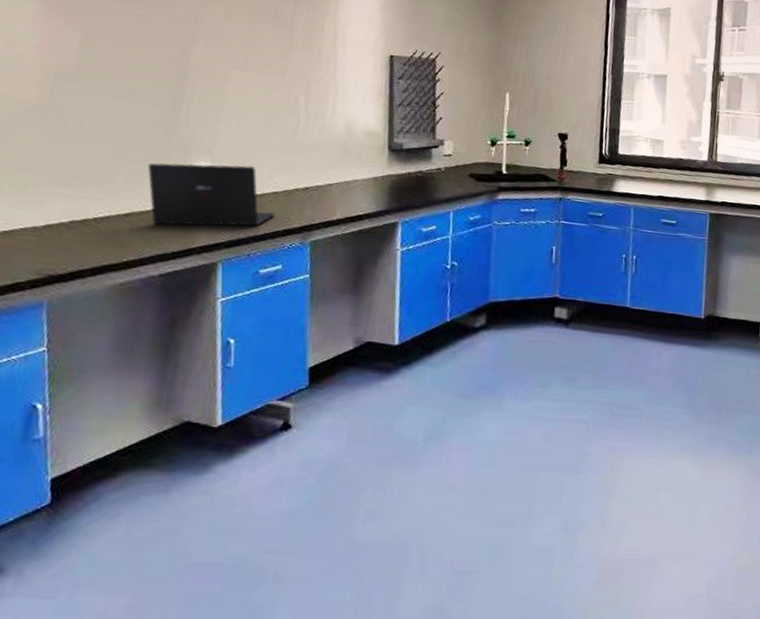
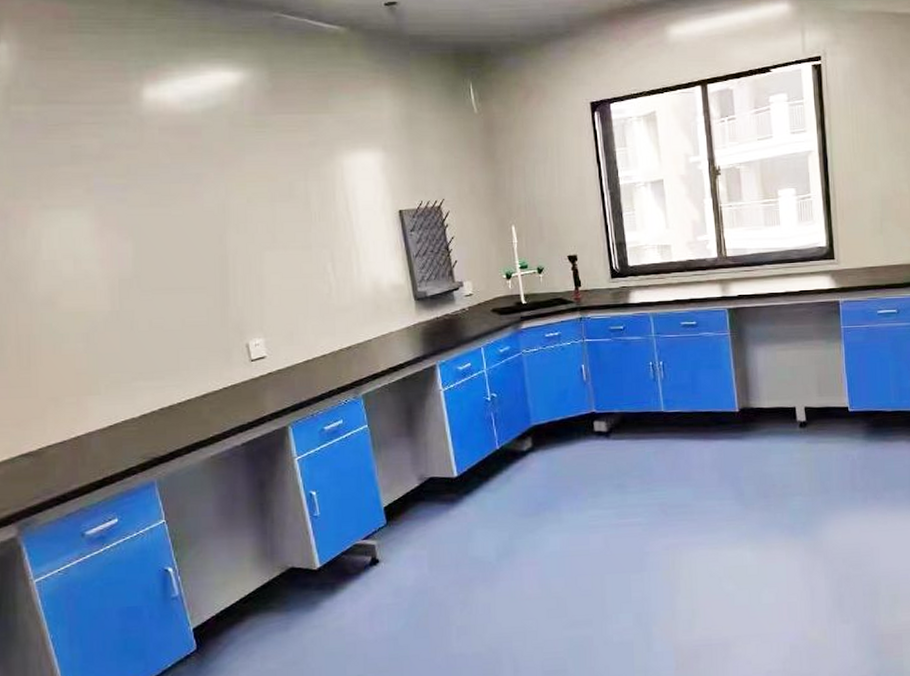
laptop: present [147,162,276,227] -> none [212,335,328,400]

